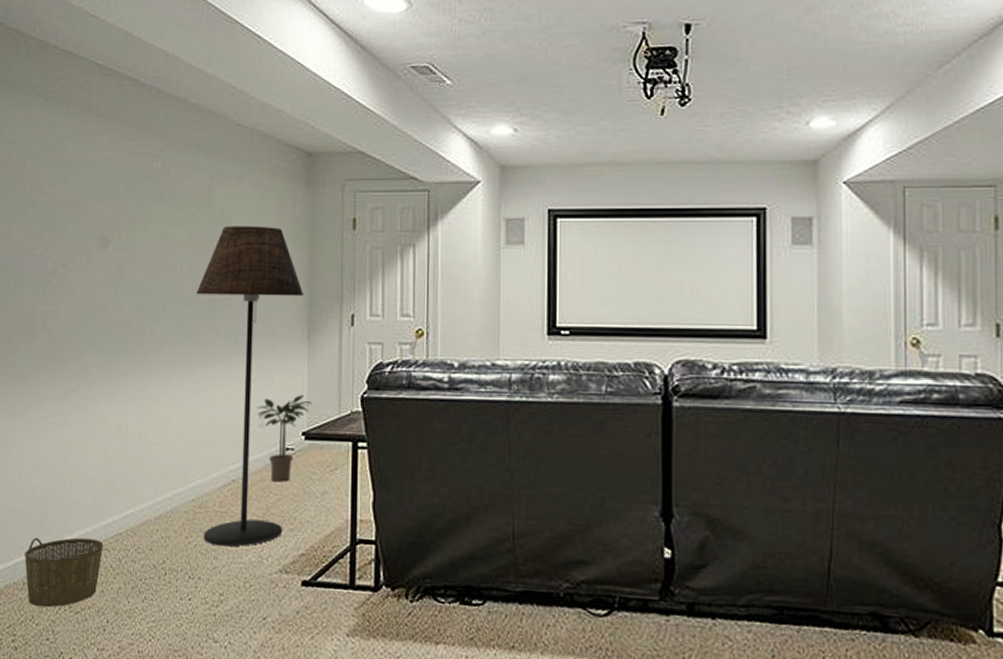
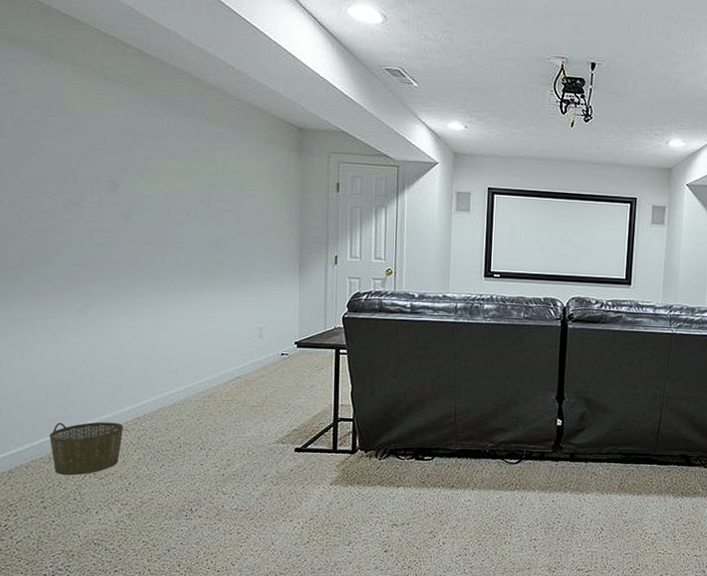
floor lamp: present [196,226,304,547] -> none [202,180,296,426]
potted plant: present [257,395,312,482] -> none [256,314,303,378]

